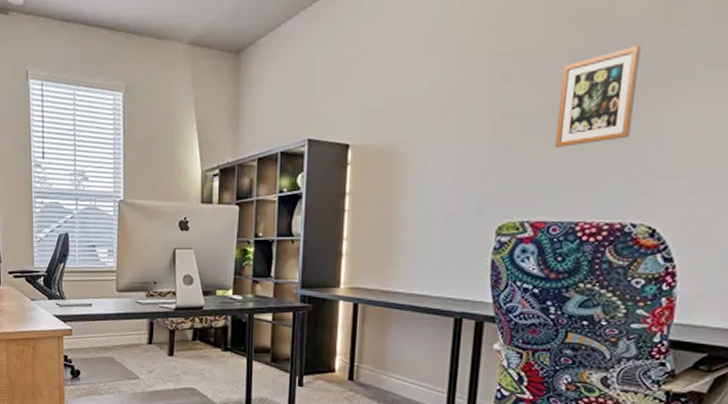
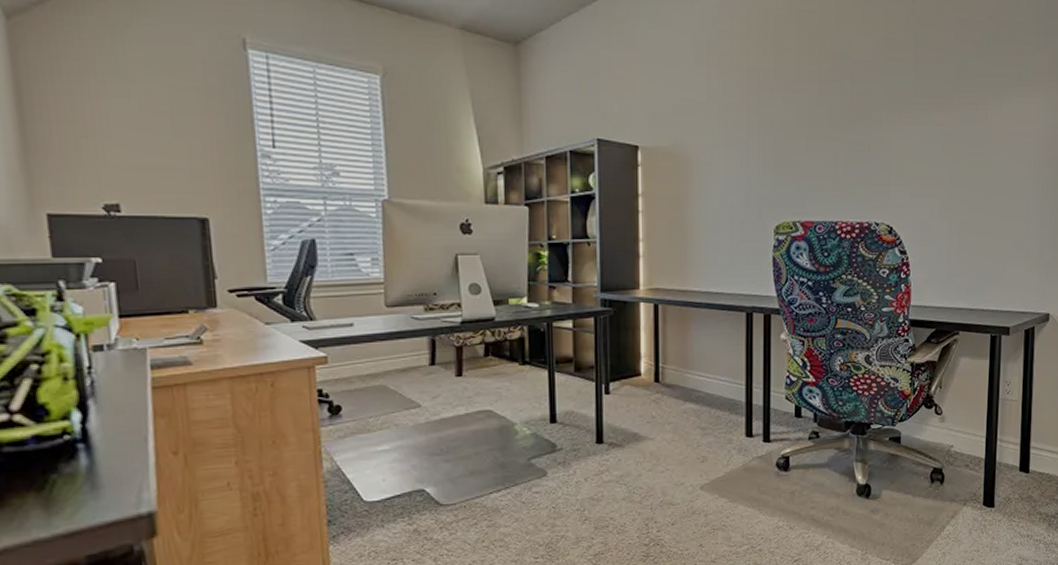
picture frame: present [554,44,641,147] -> none [813,72,869,156]

